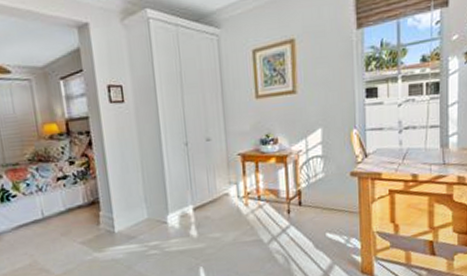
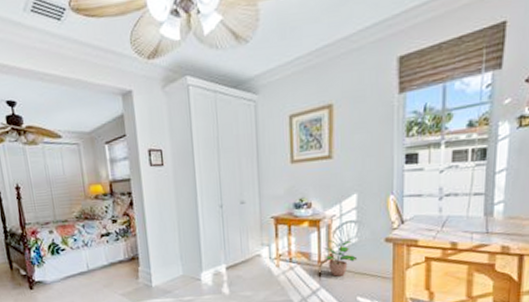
potted plant: none [291,176,325,213] -> present [323,240,358,277]

